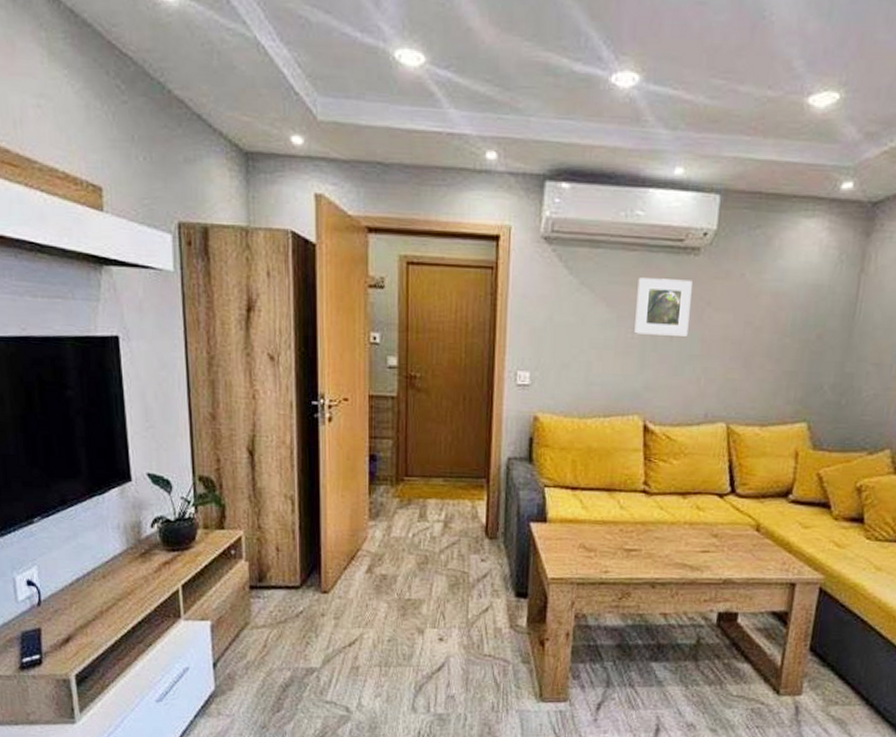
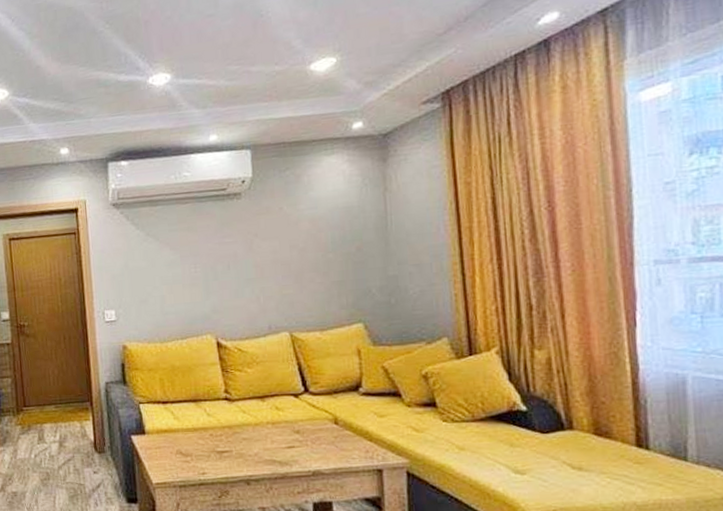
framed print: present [634,278,692,336] -> none [193,219,242,268]

